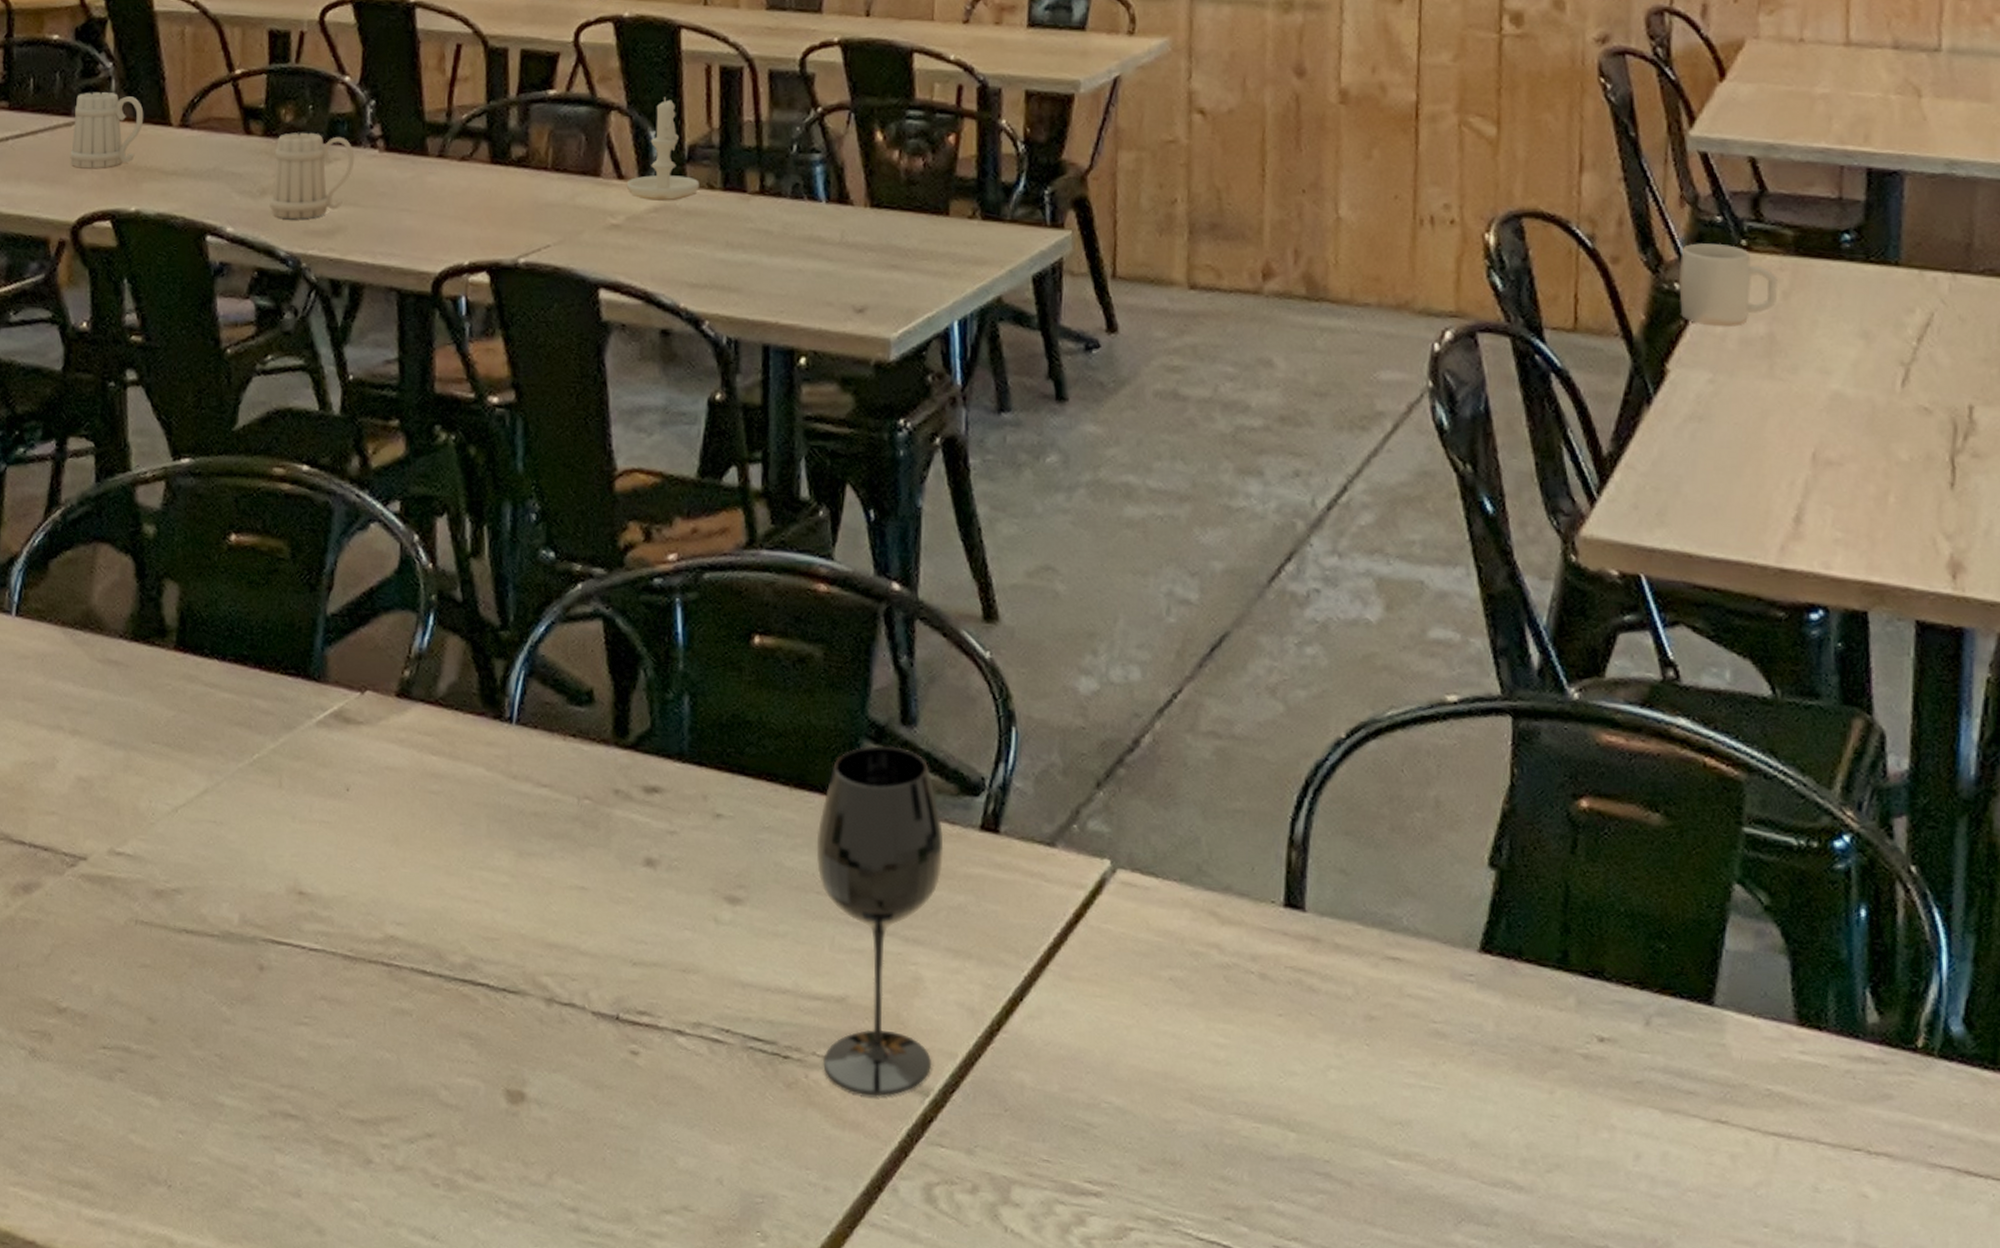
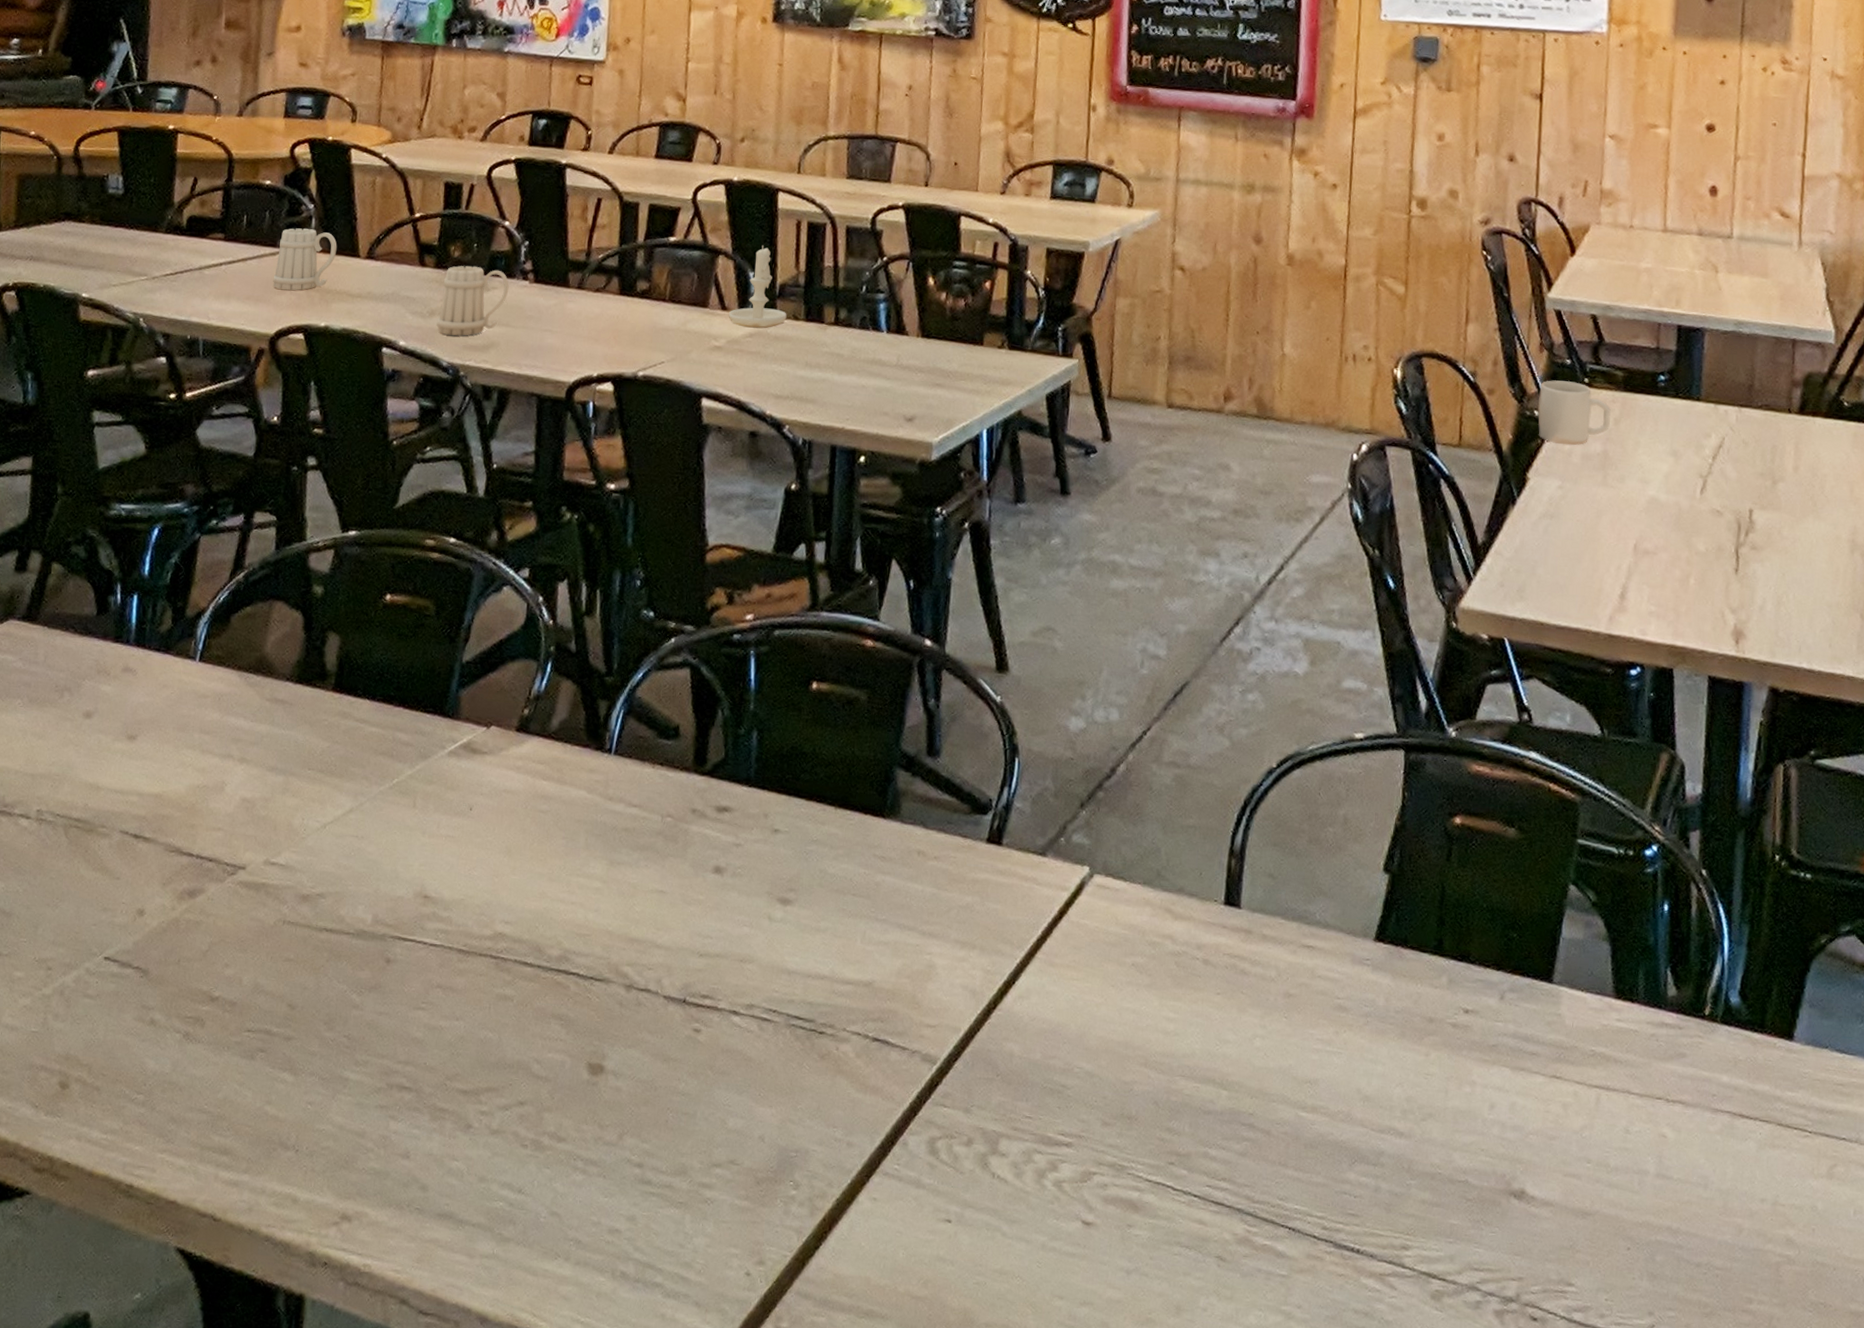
wine glass: present [816,746,944,1097] -> none [850,773,958,1065]

